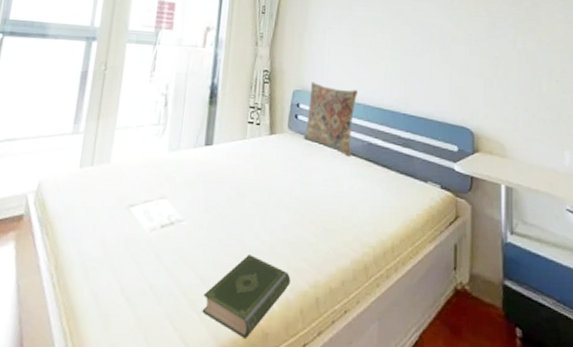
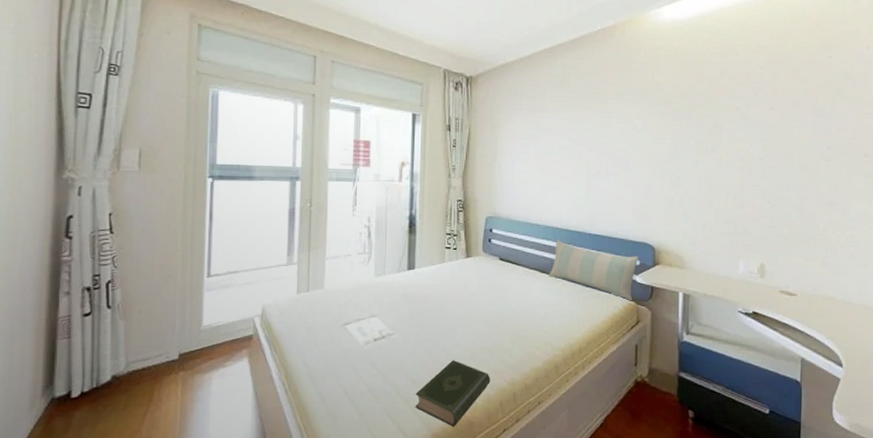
pillow: present [303,81,357,156] -> none [496,208,546,273]
pillow: none [359,119,457,193] -> present [549,240,639,301]

